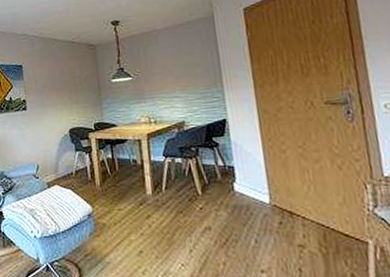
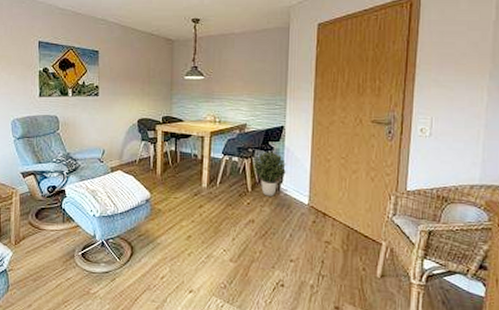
potted plant: none [199,148,237,198] -> present [253,152,286,197]

